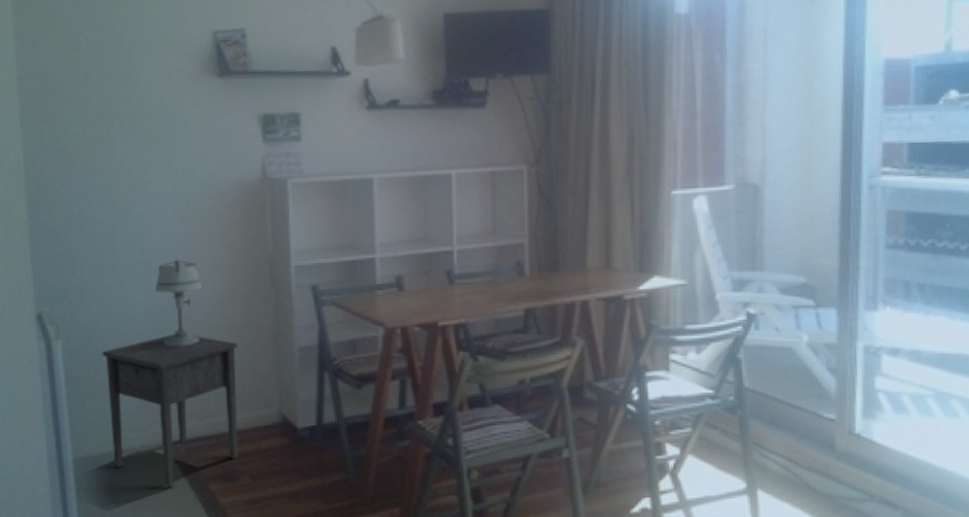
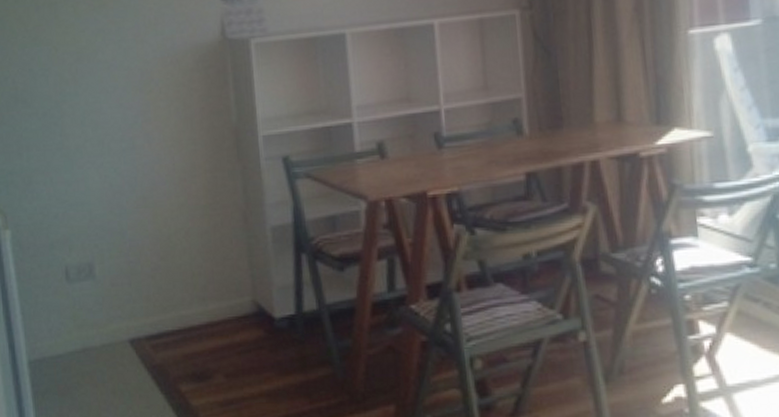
nightstand: present [101,334,238,487] -> none [53,217,210,389]
table lamp: present [154,259,203,347] -> none [108,134,162,232]

